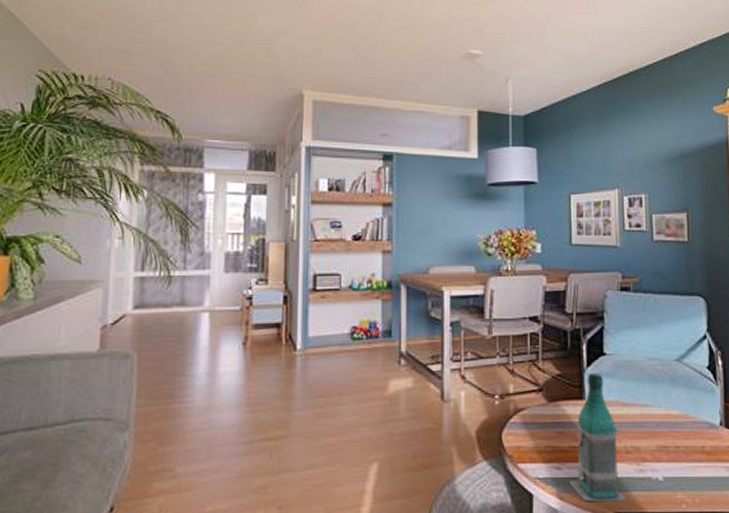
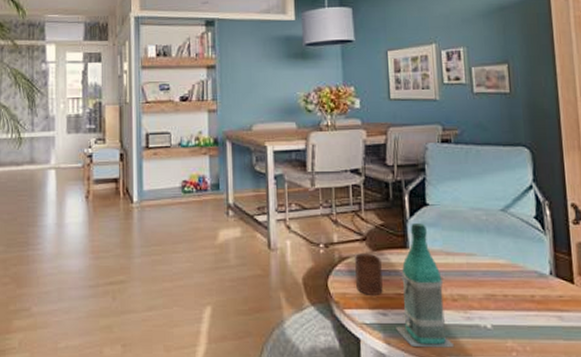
cup: none [531,404,558,448] -> present [355,253,383,295]

